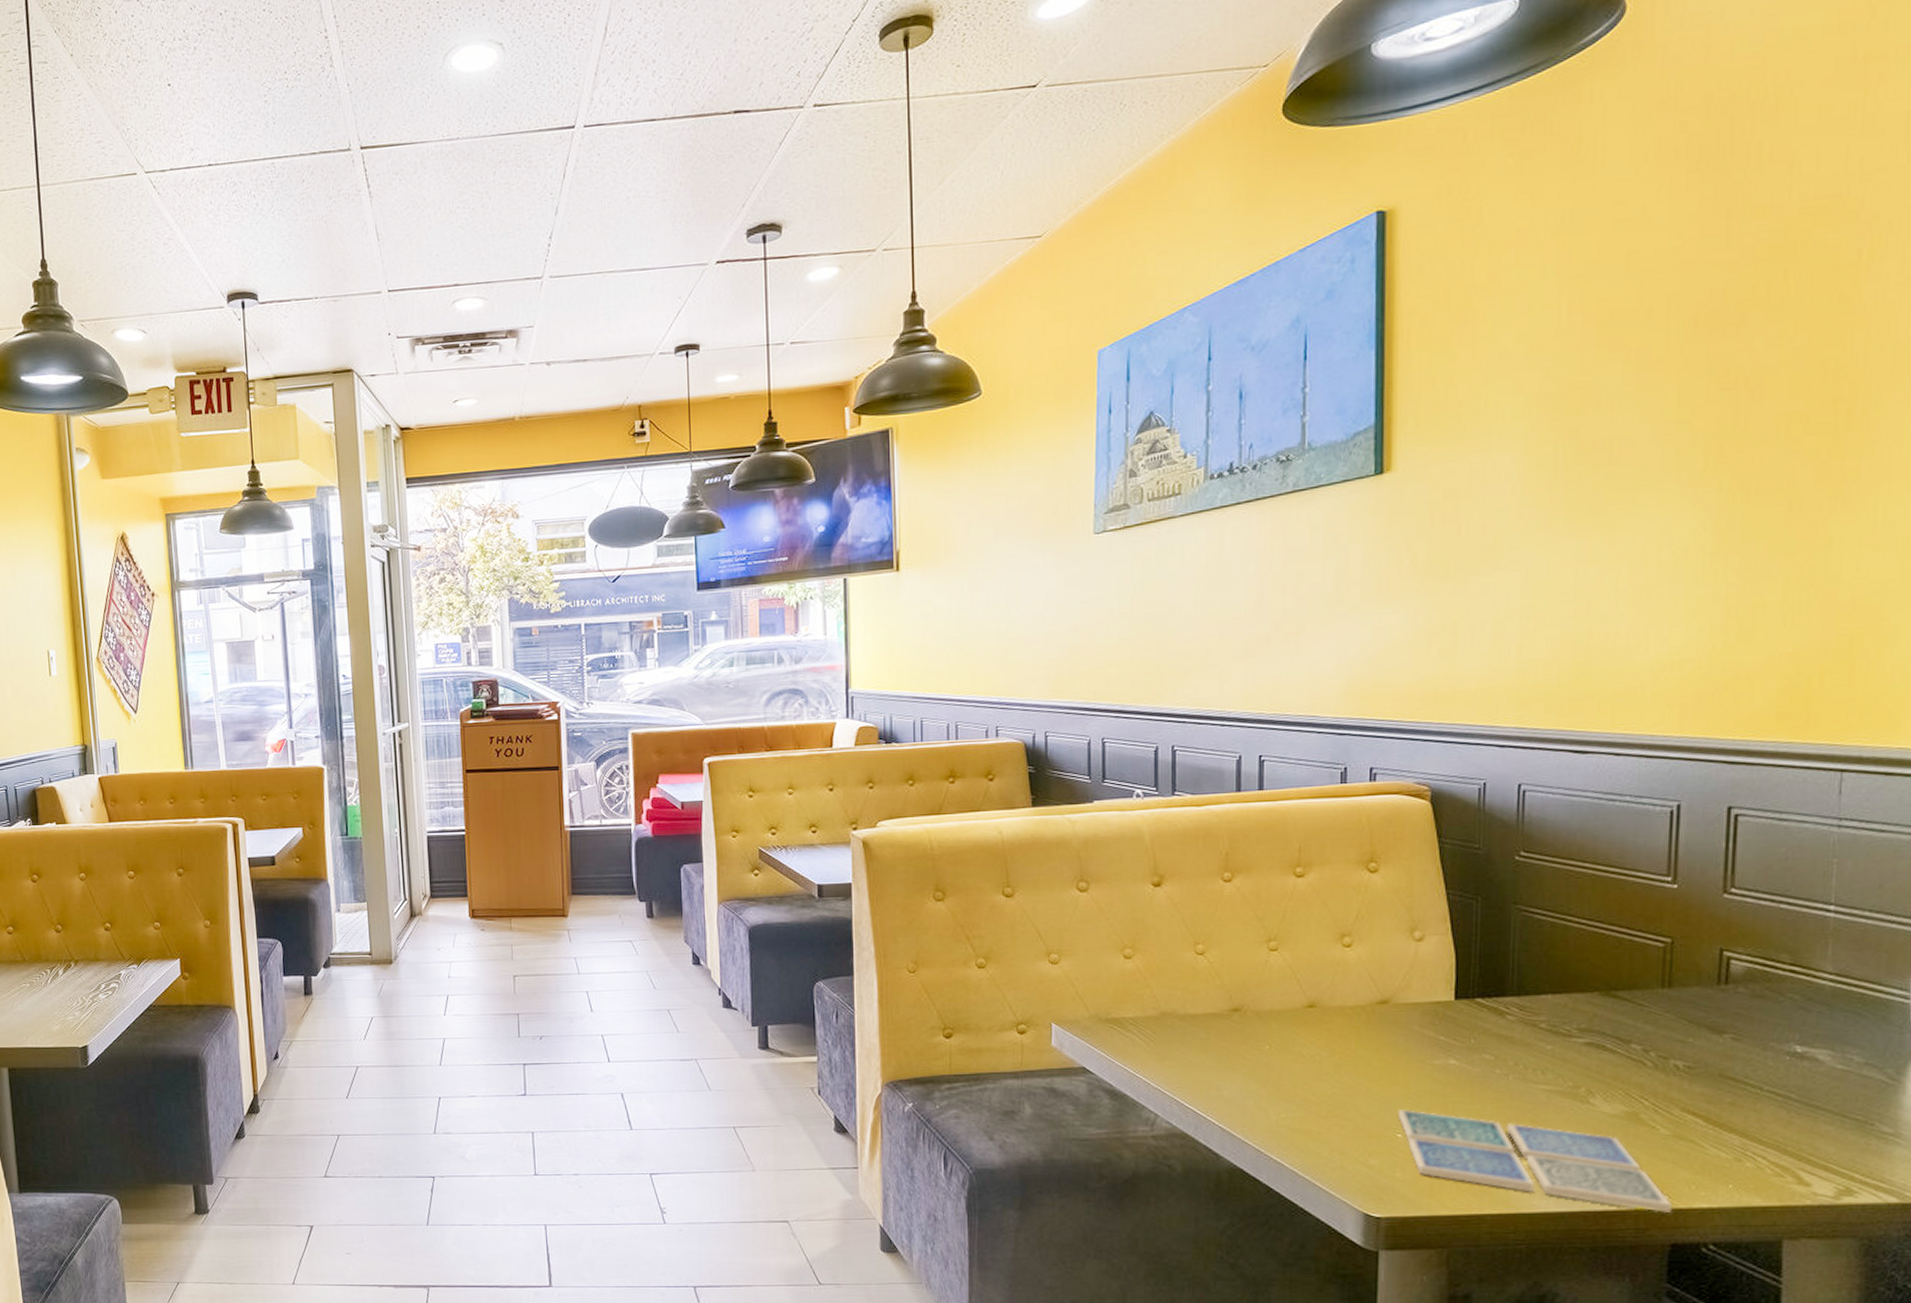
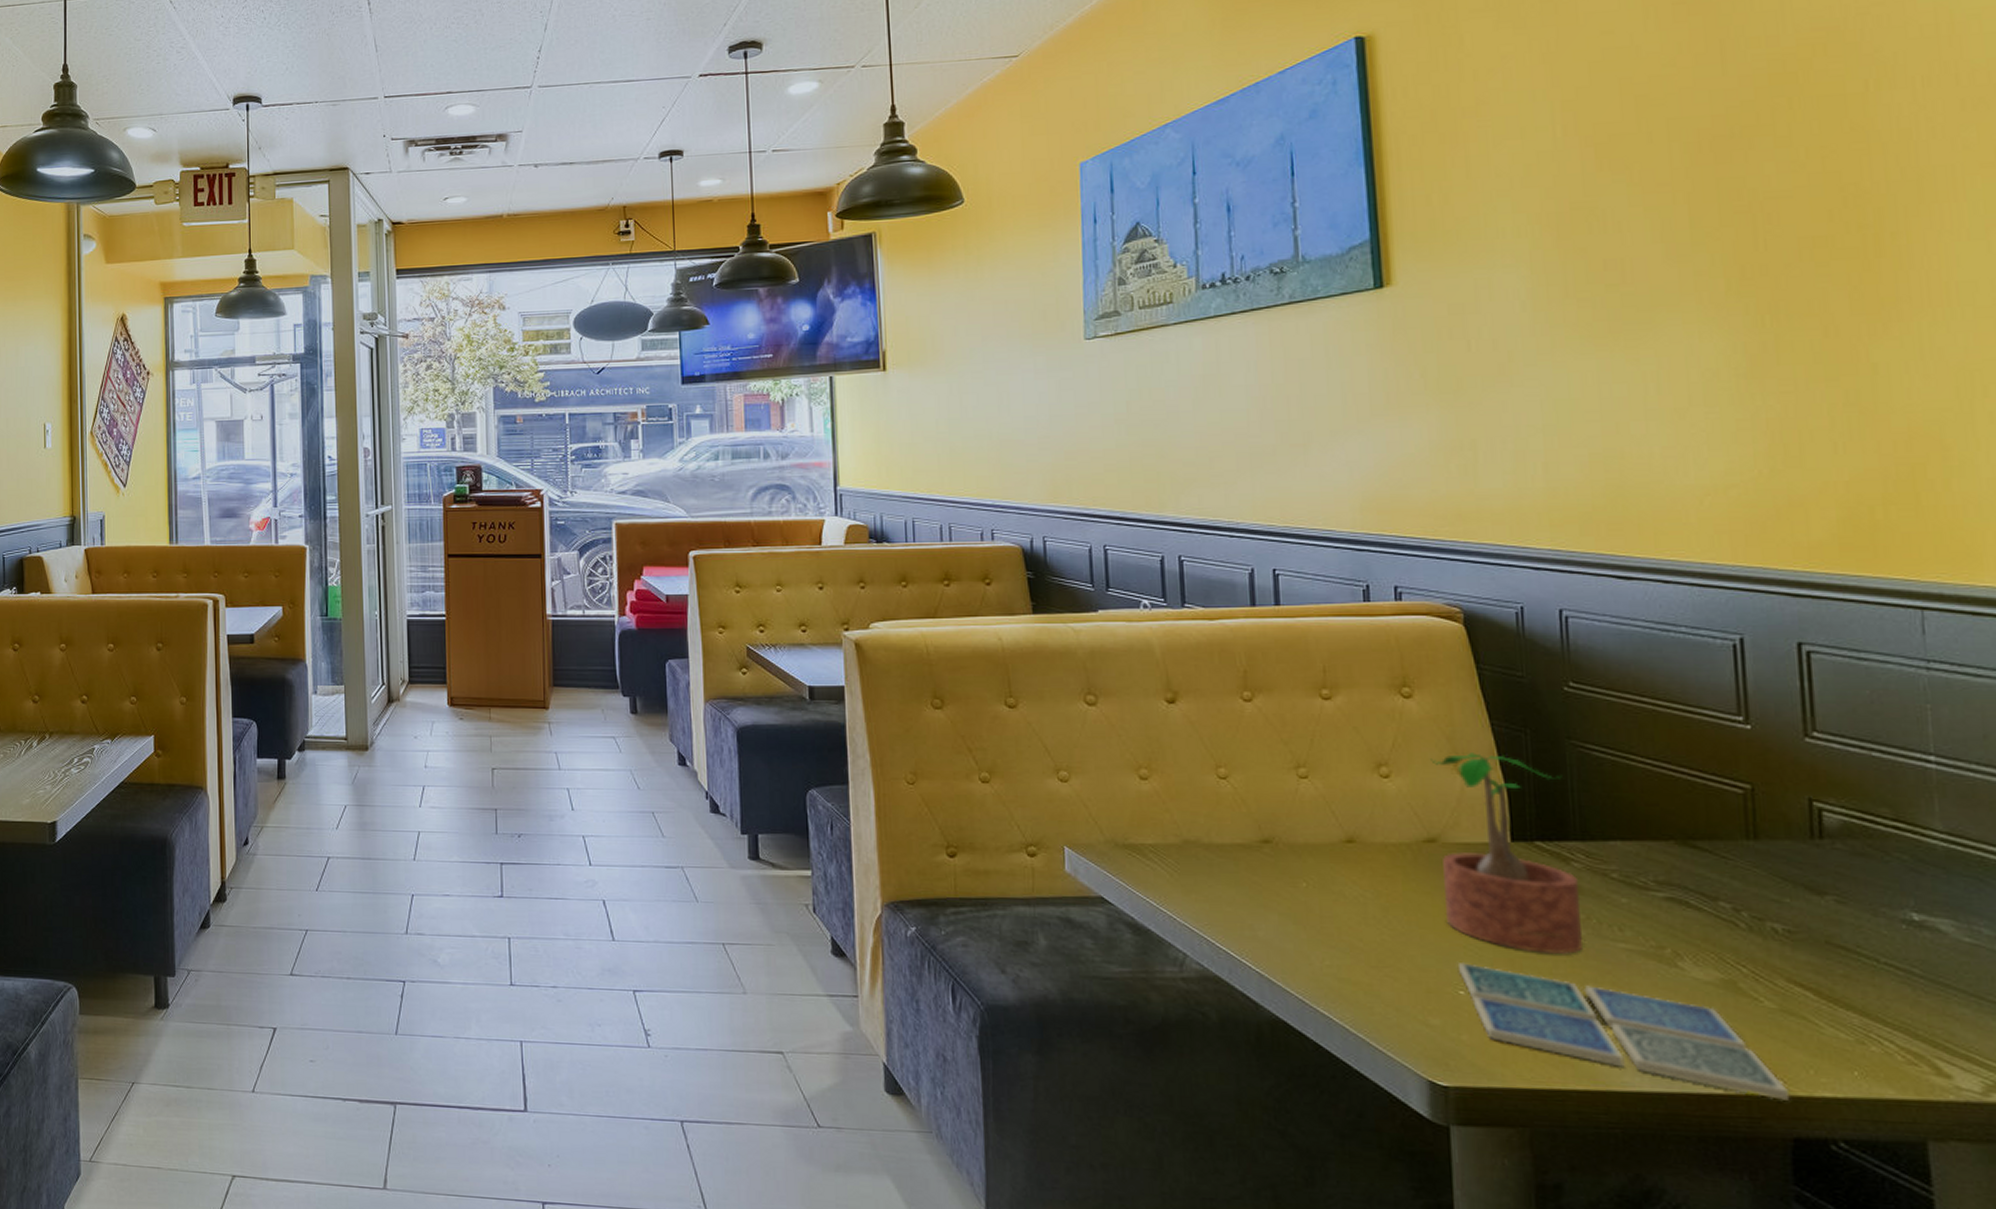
potted plant: none [1390,920,1510,1098] -> present [1430,753,1582,955]

